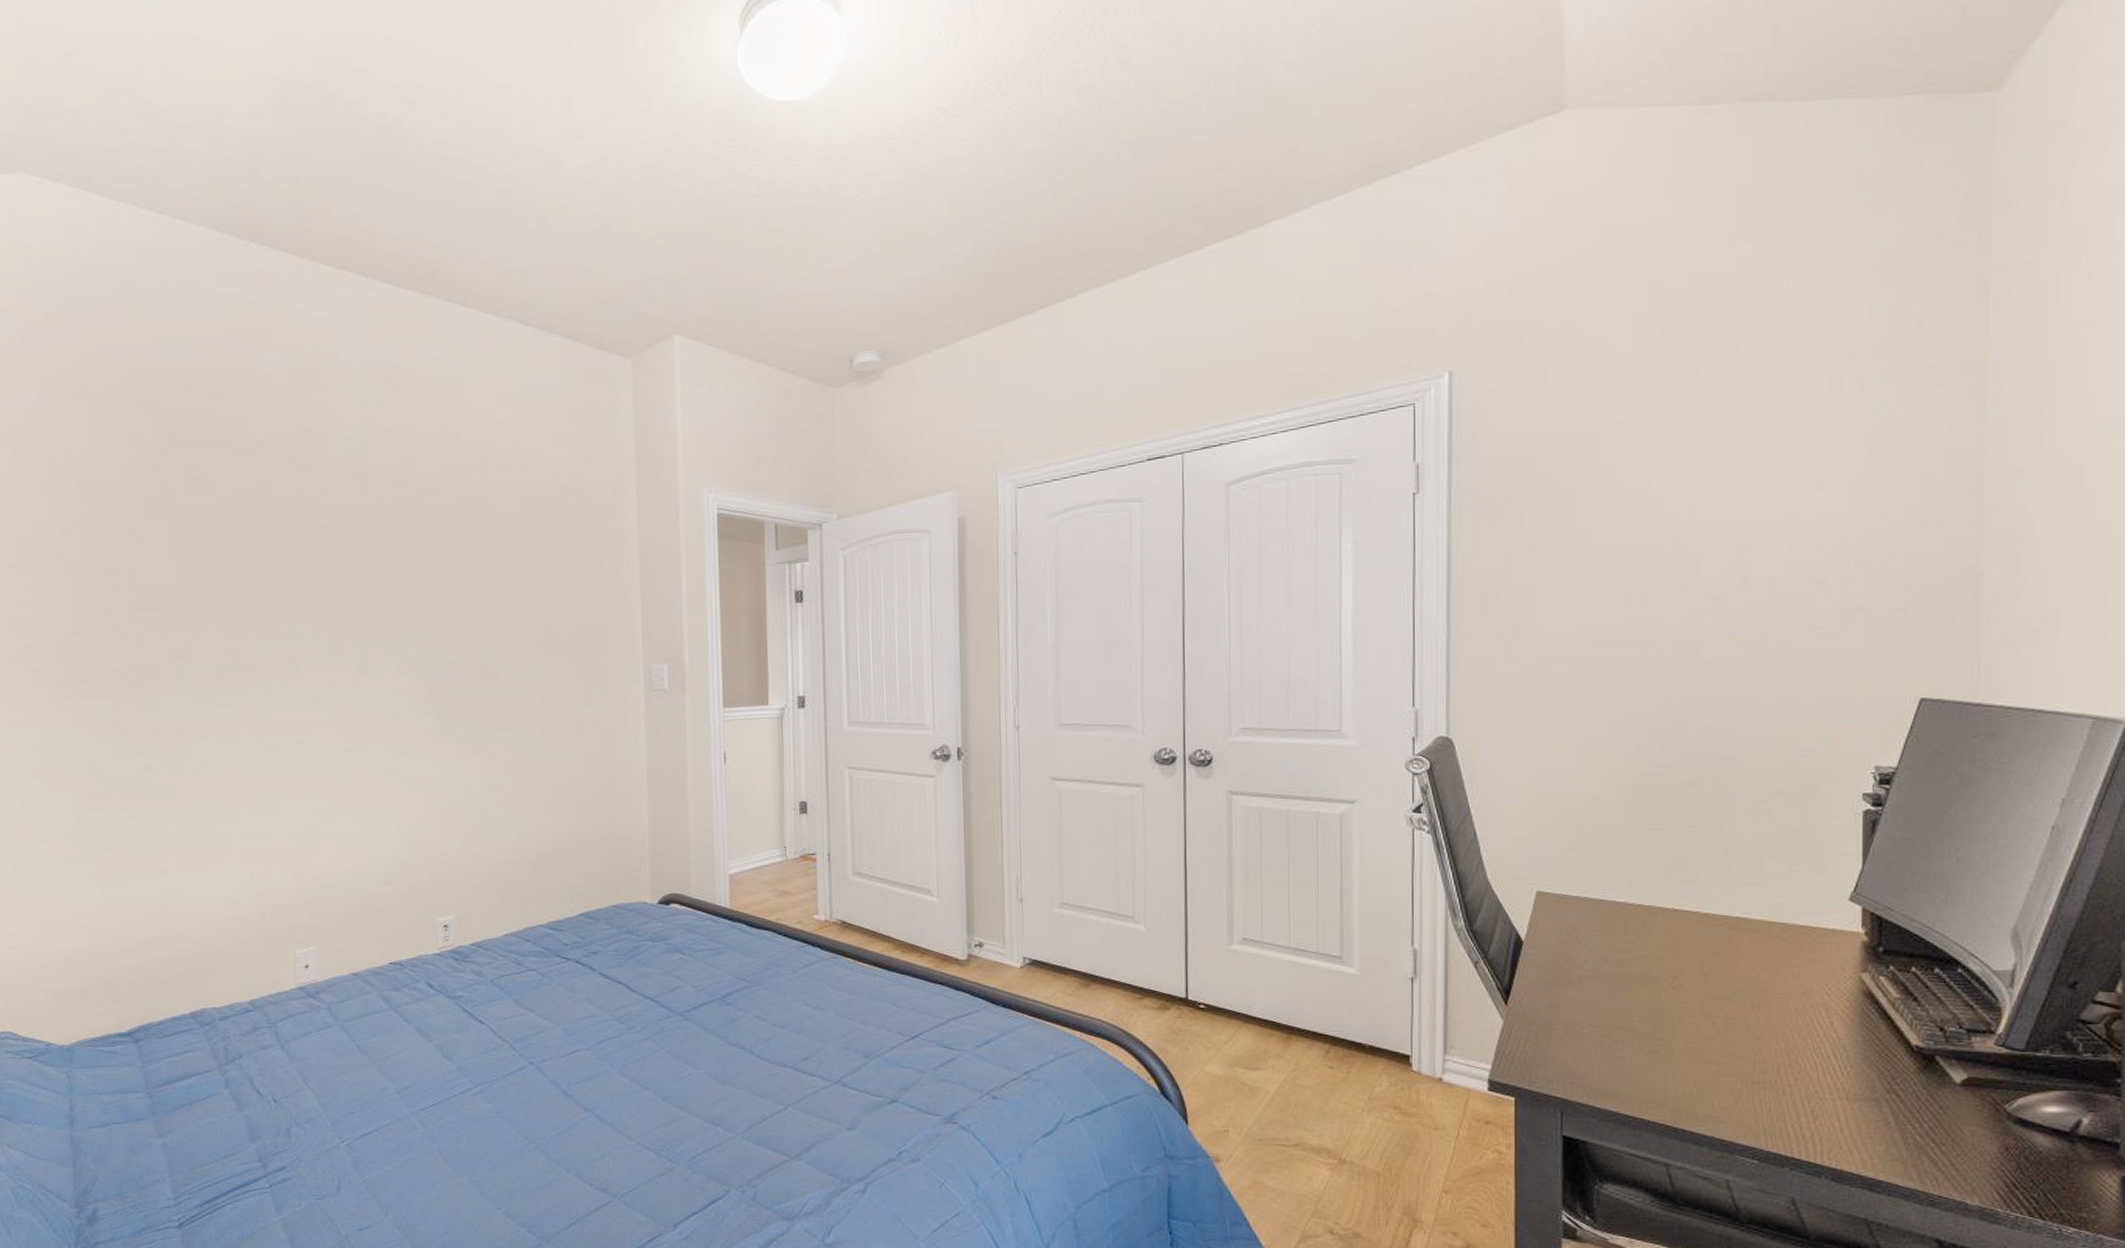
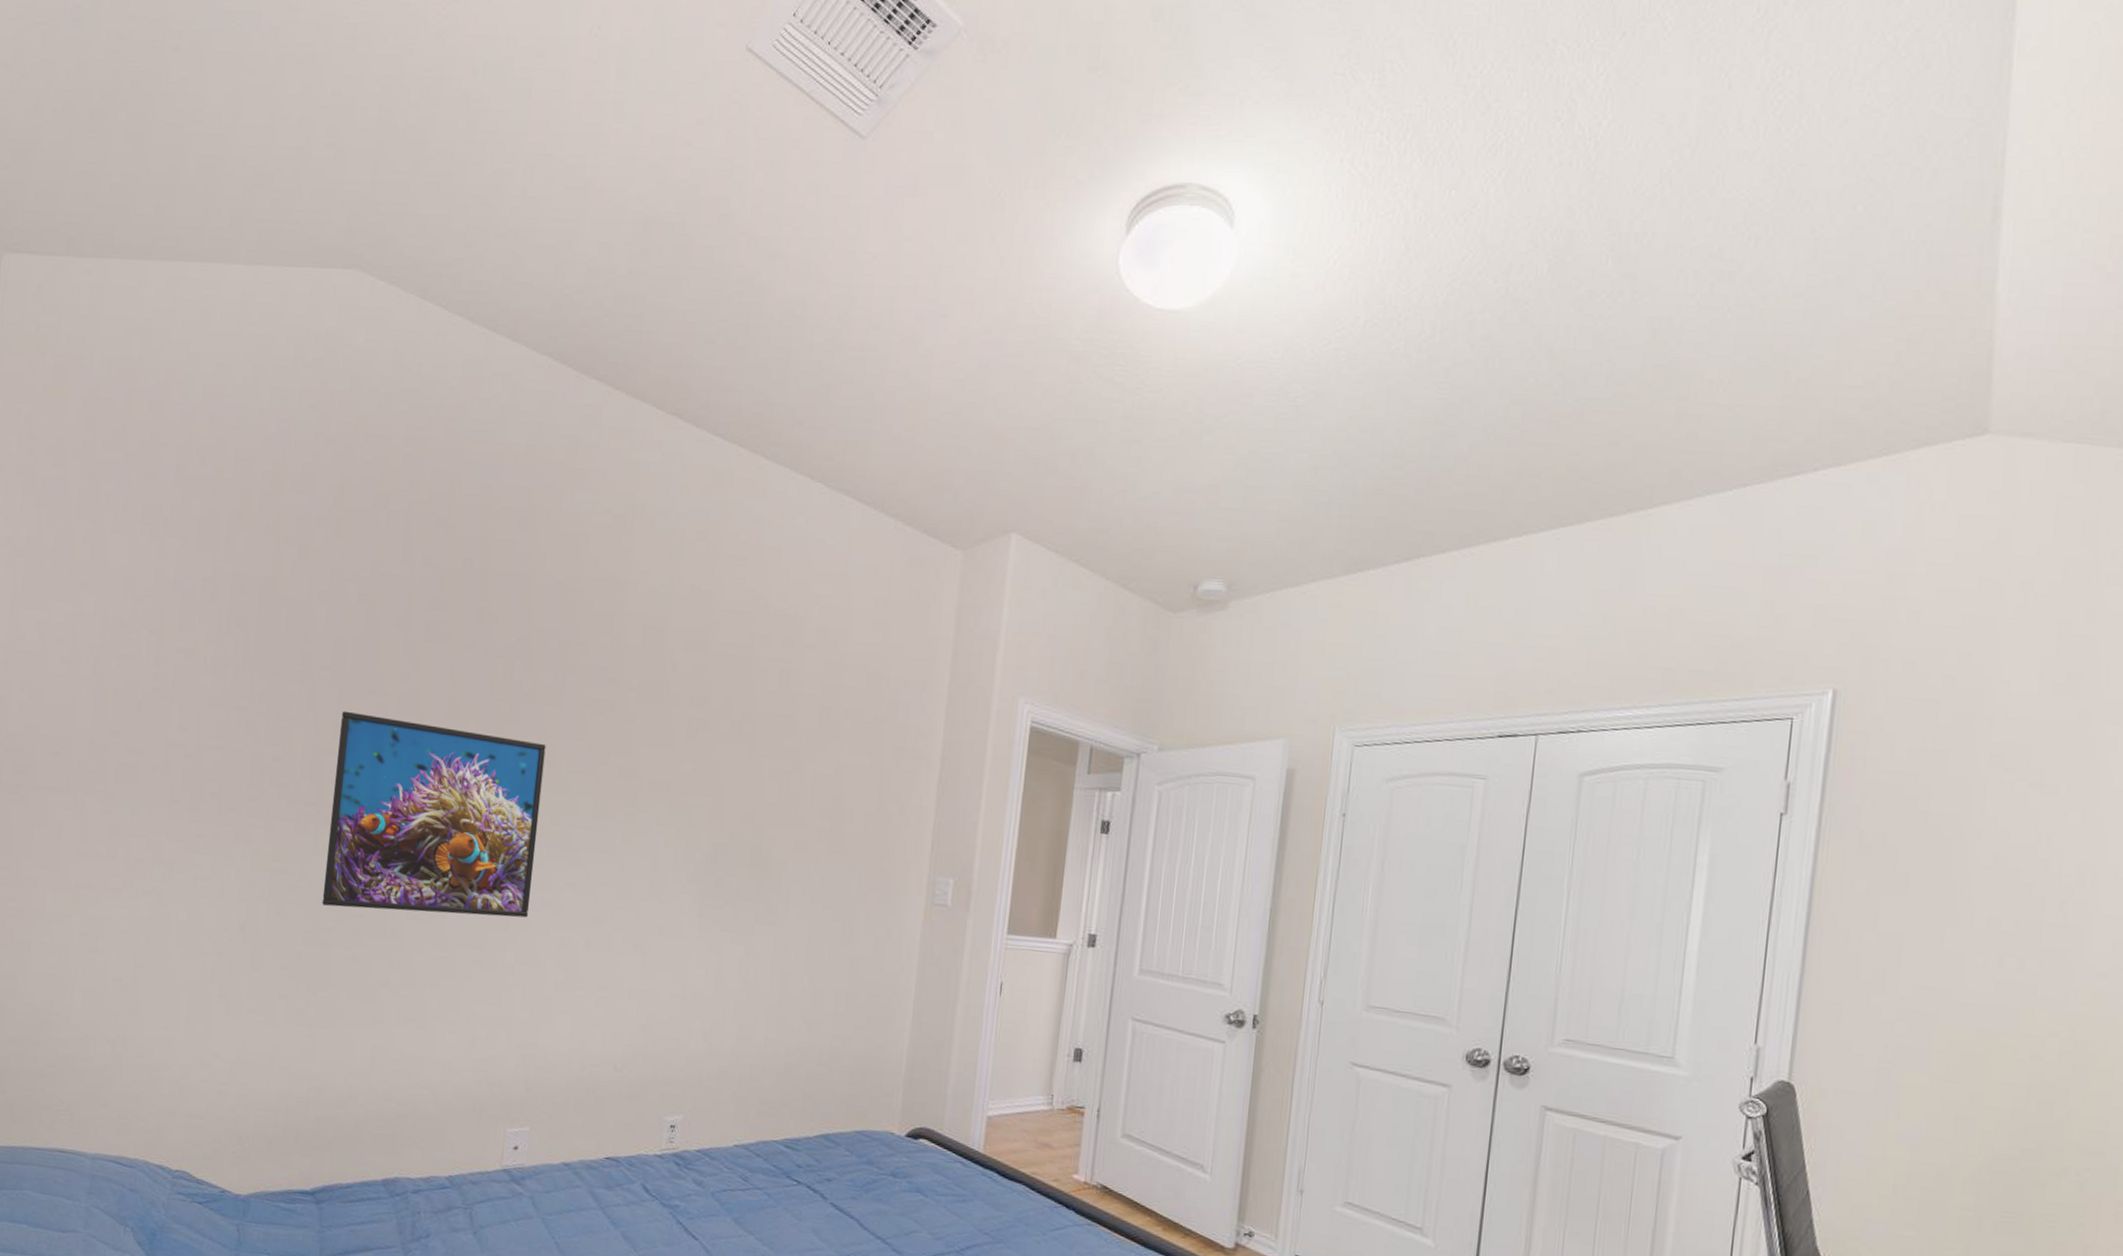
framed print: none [79,591,284,773] -> present [322,711,546,918]

